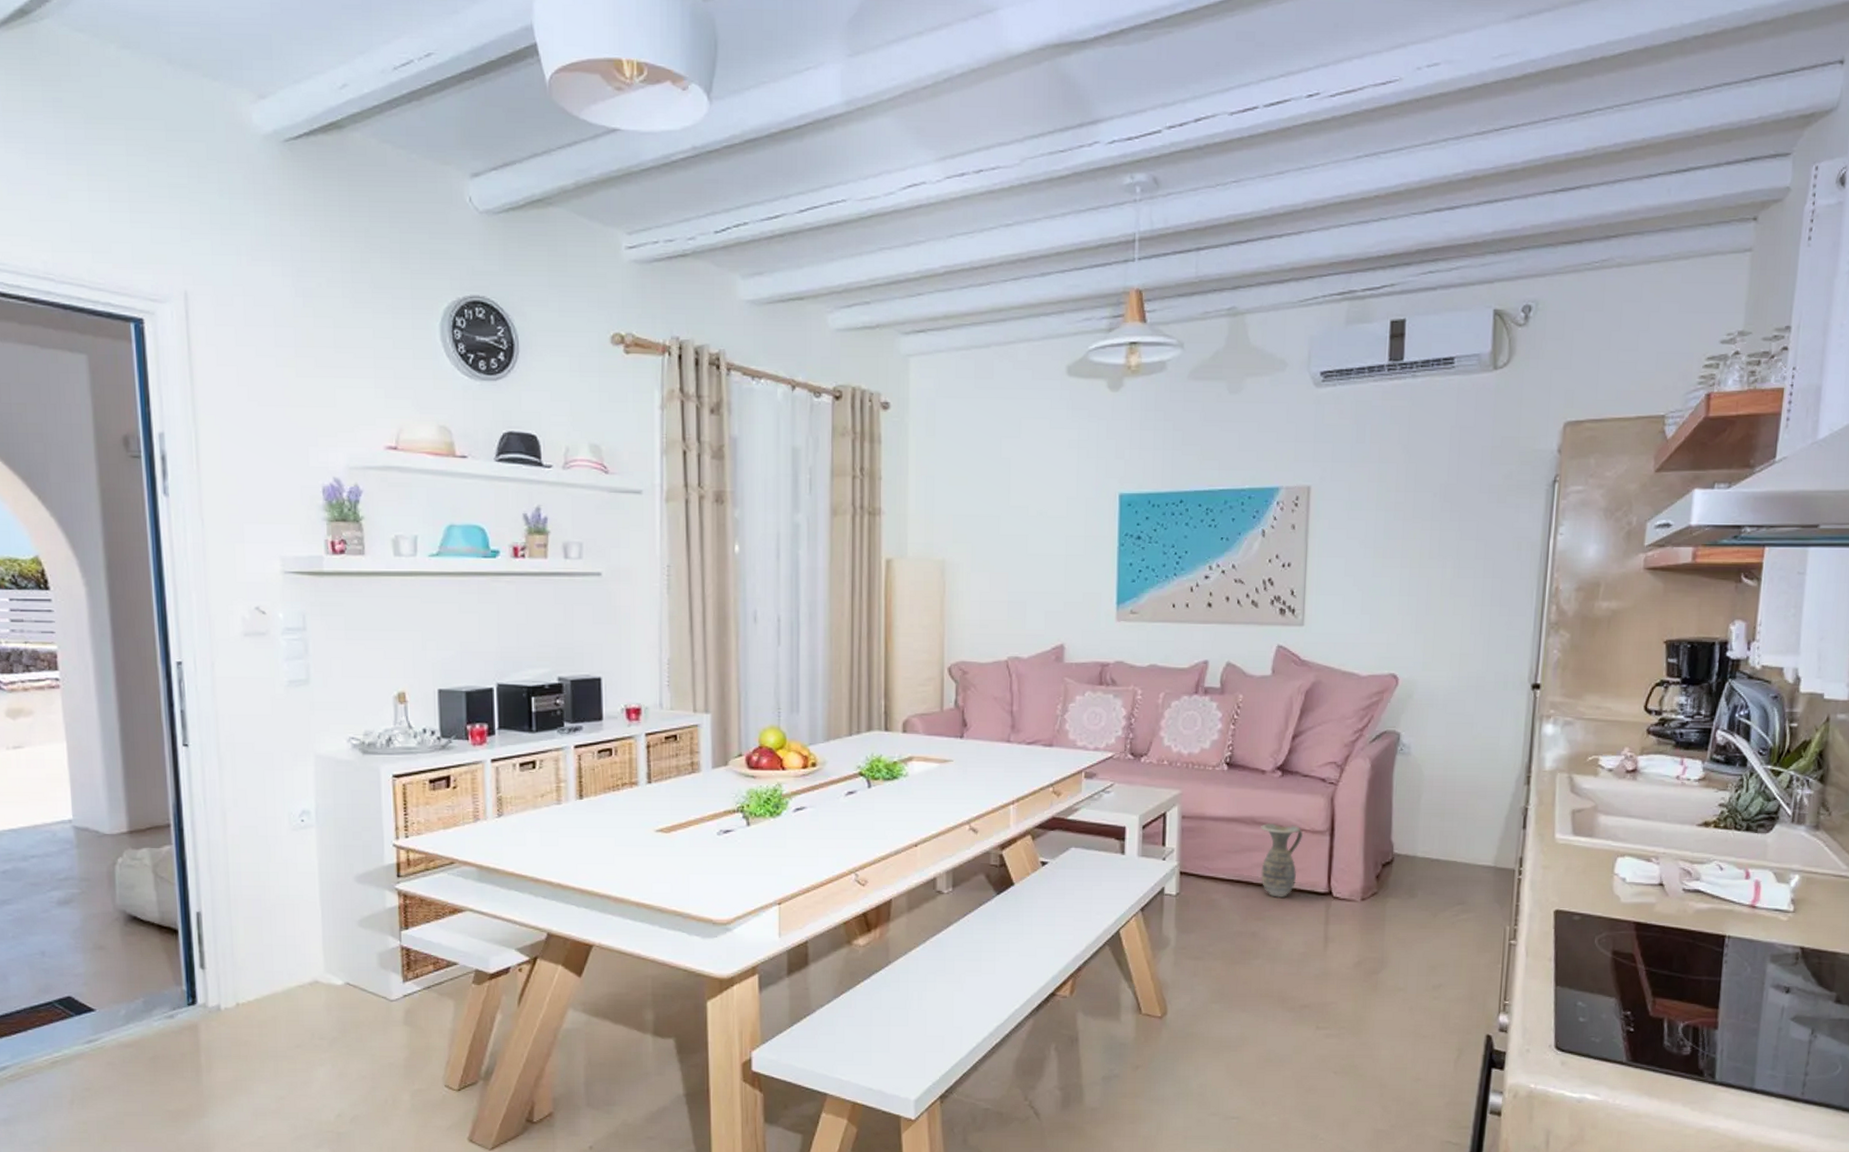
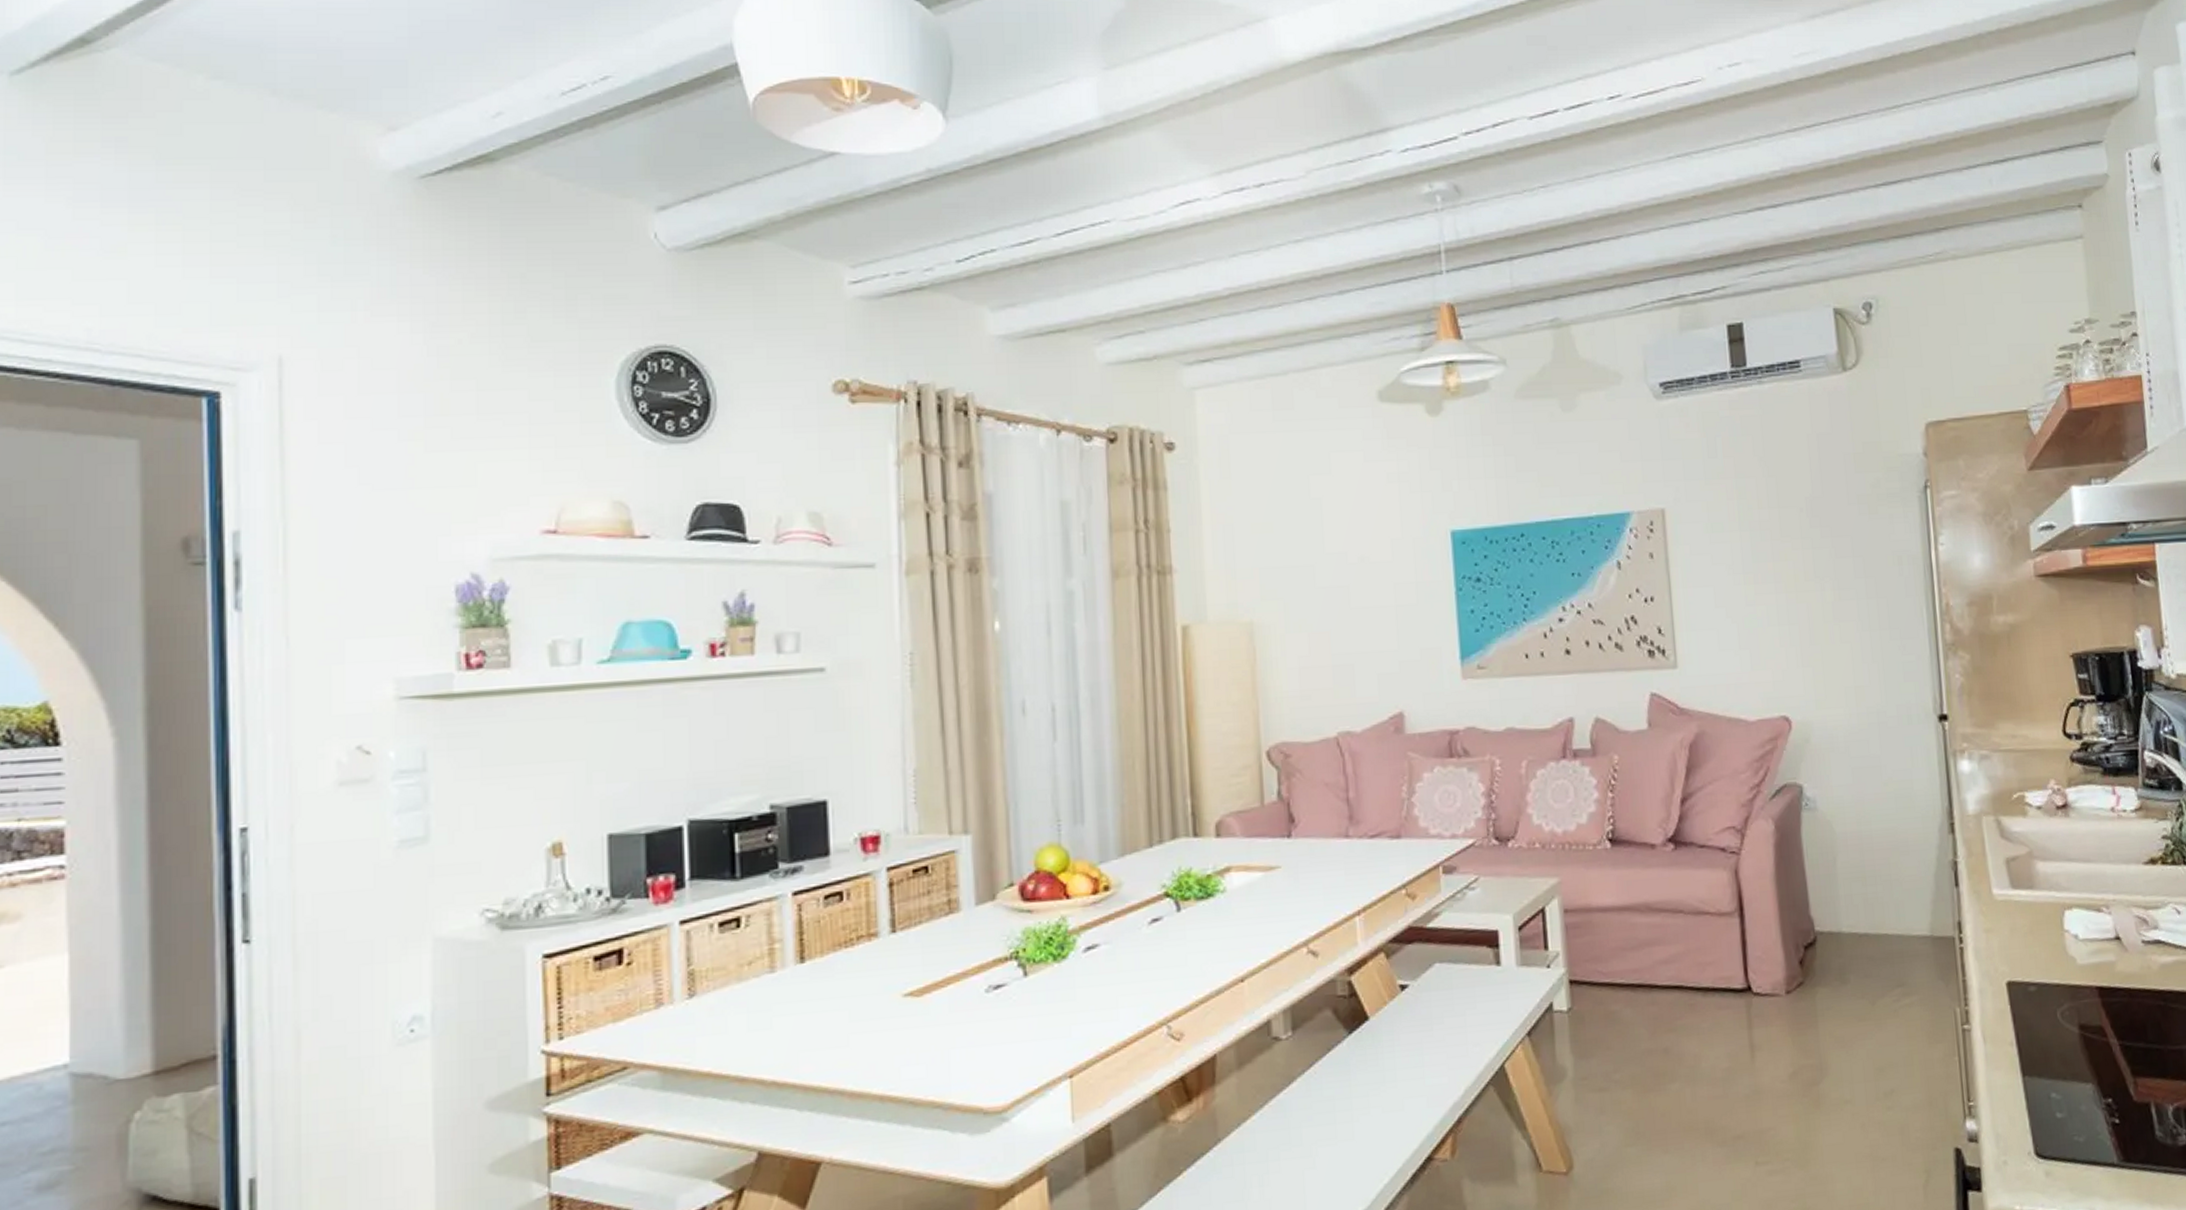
ceramic jug: present [1261,822,1303,898] -> none [1658,908,1709,1001]

